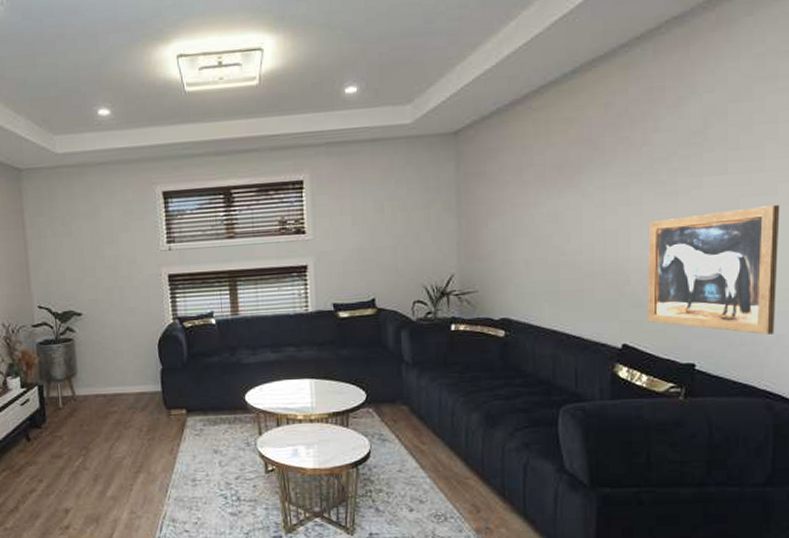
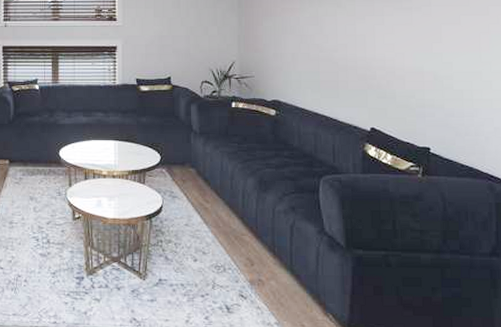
wall art: present [647,205,780,335] -> none [390,24,493,127]

